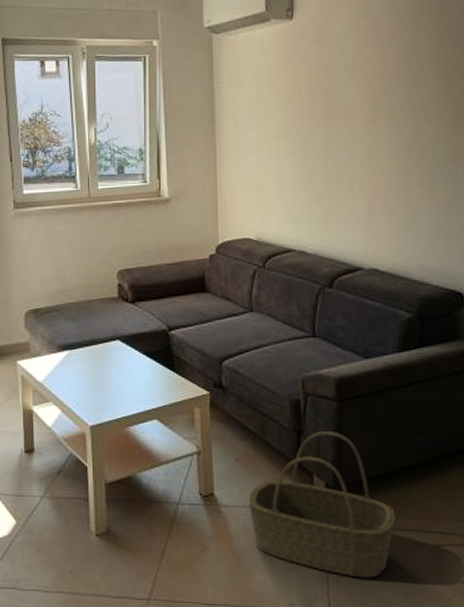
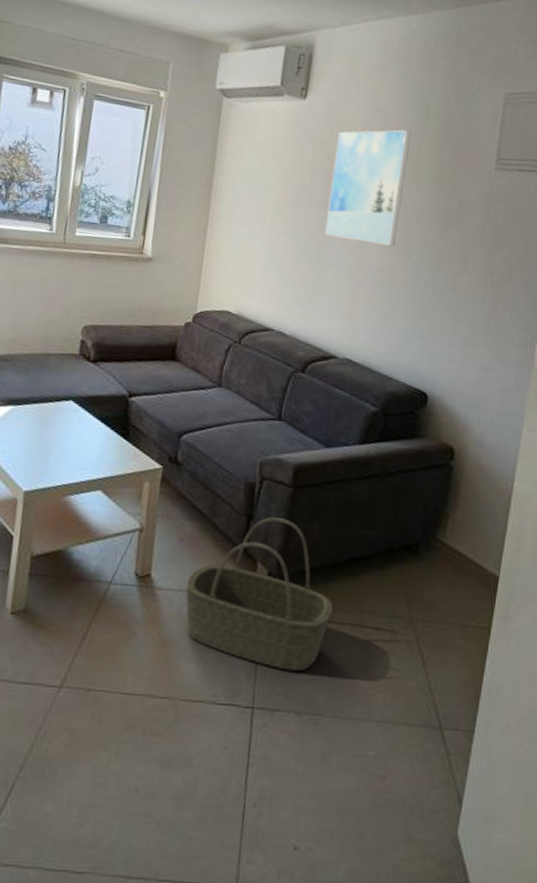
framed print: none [330,29,407,150] -> present [325,129,412,246]

